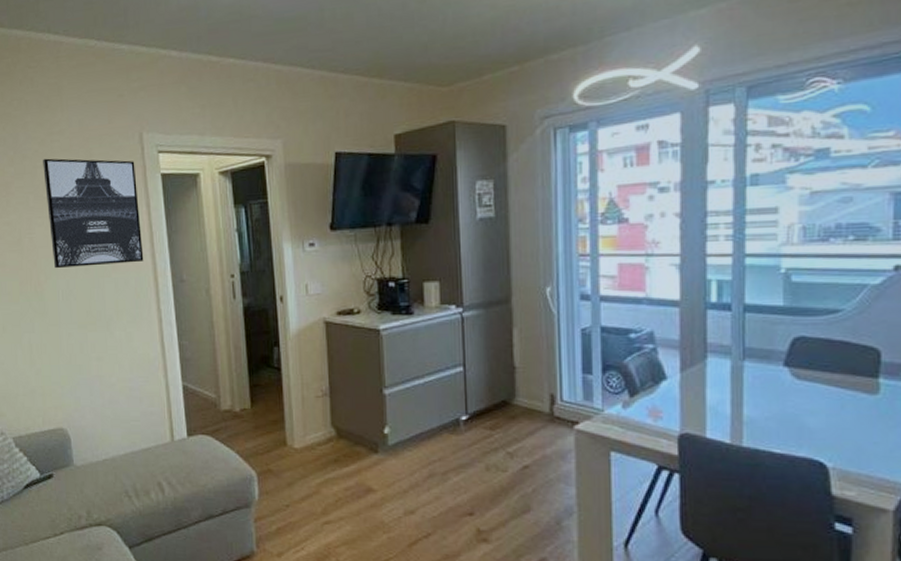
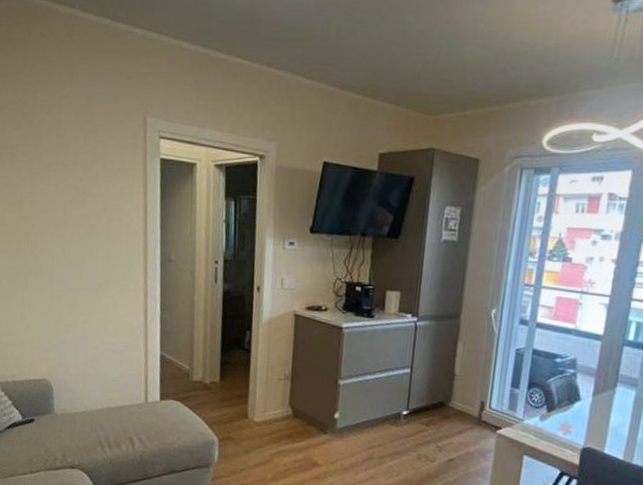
wall art: present [43,158,144,269] -> none [48,128,137,238]

